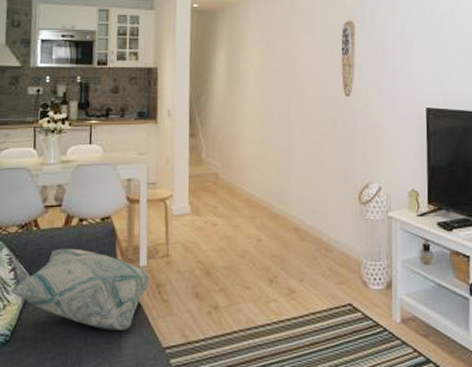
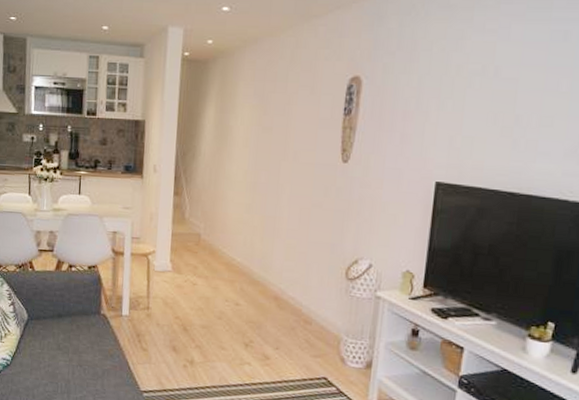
decorative pillow: present [9,248,150,330] -> none [9,290,131,371]

